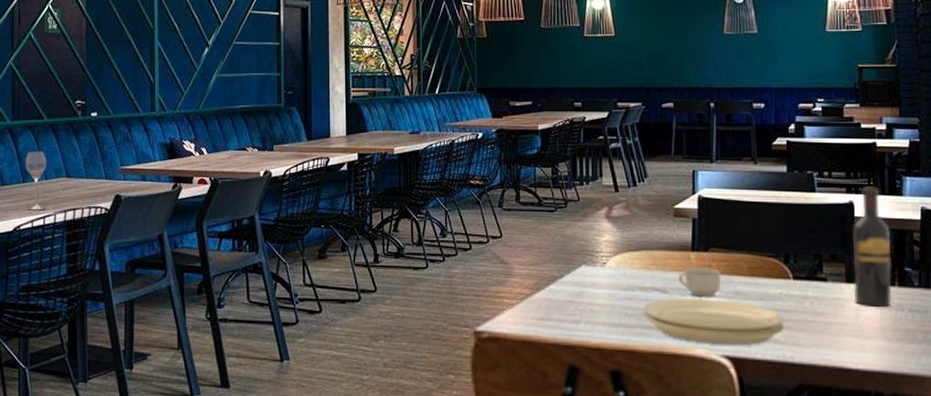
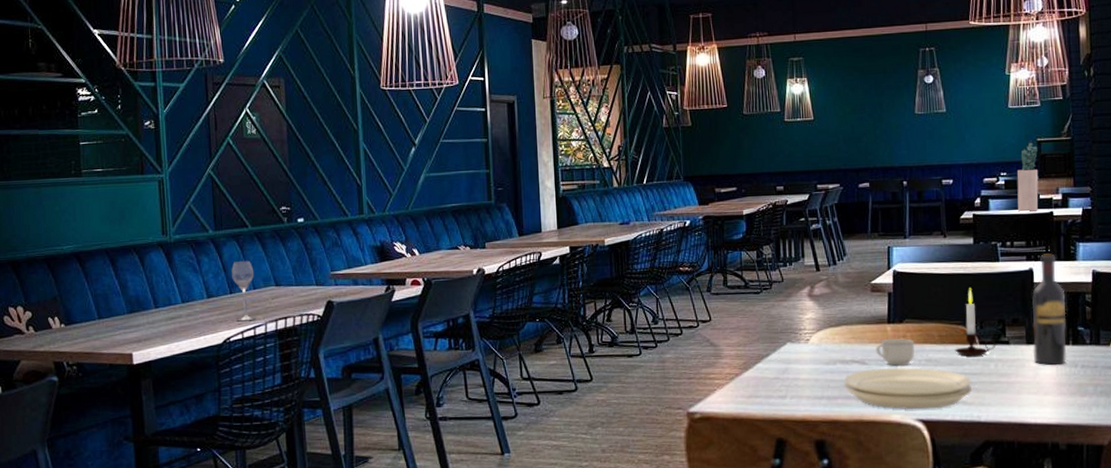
candle: none [765,218,812,292] -> present [955,288,996,356]
vase: none [835,65,860,142] -> present [1017,139,1039,213]

